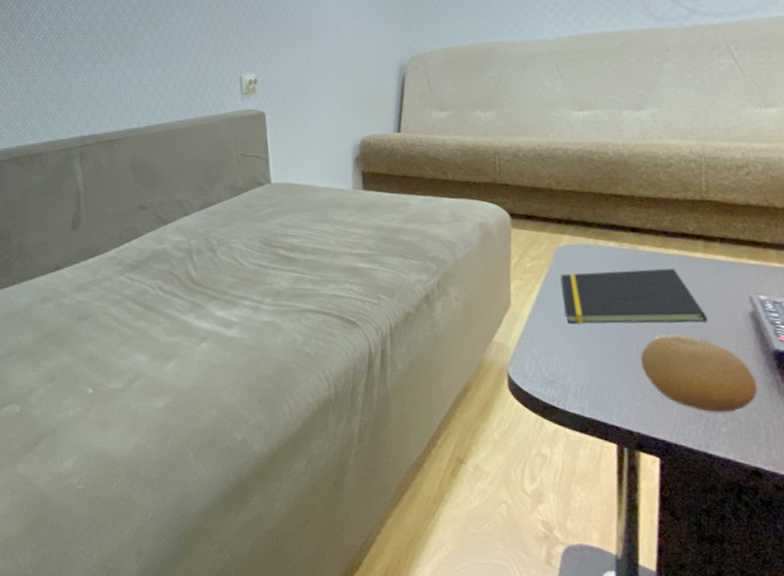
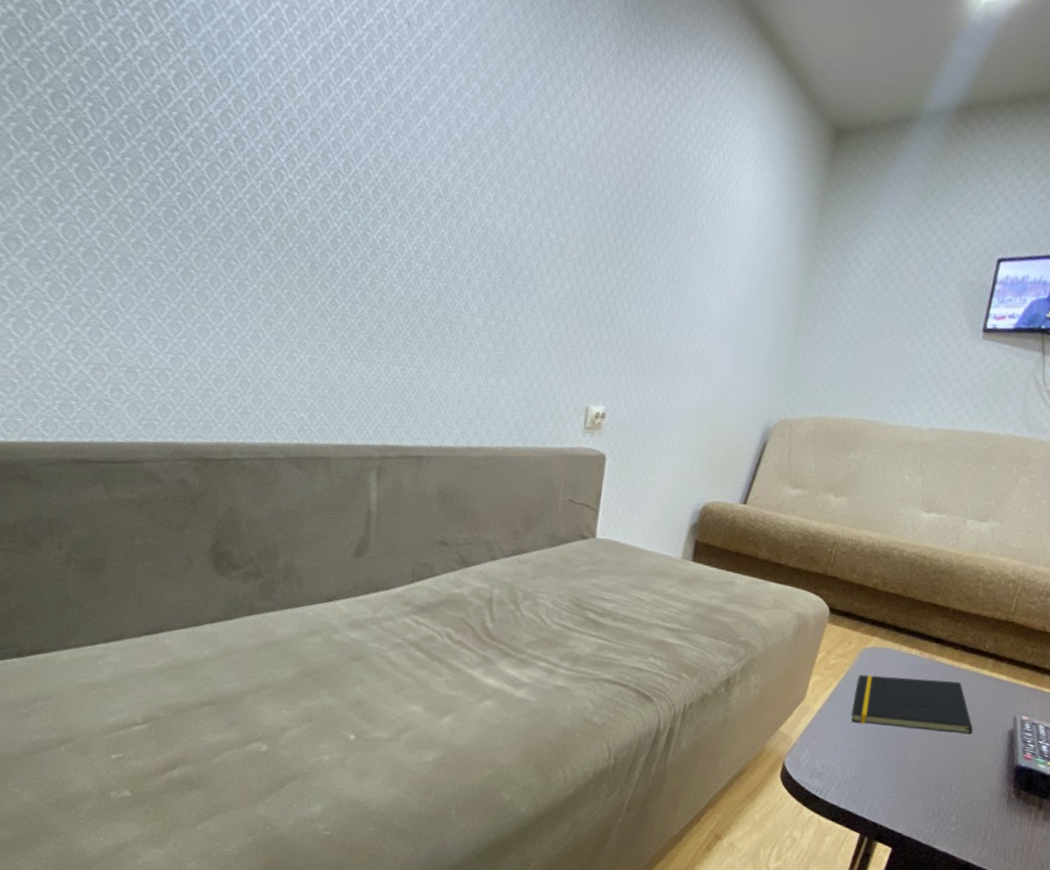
fruit: present [640,335,758,413] -> none [902,742,993,815]

